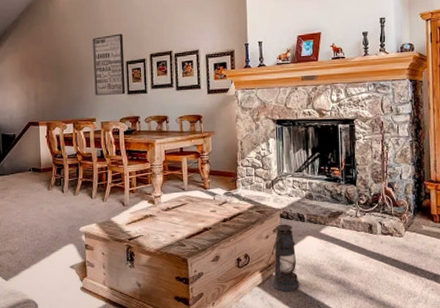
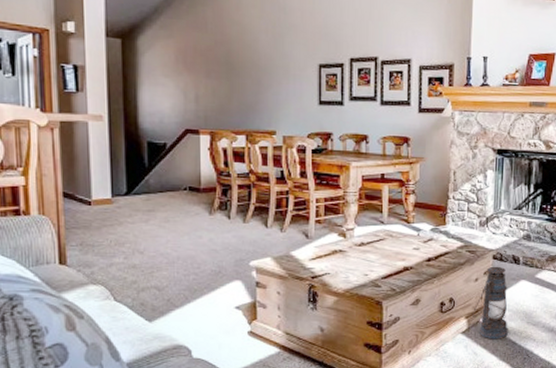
wall art: present [93,33,126,96] -> none [276,28,317,105]

